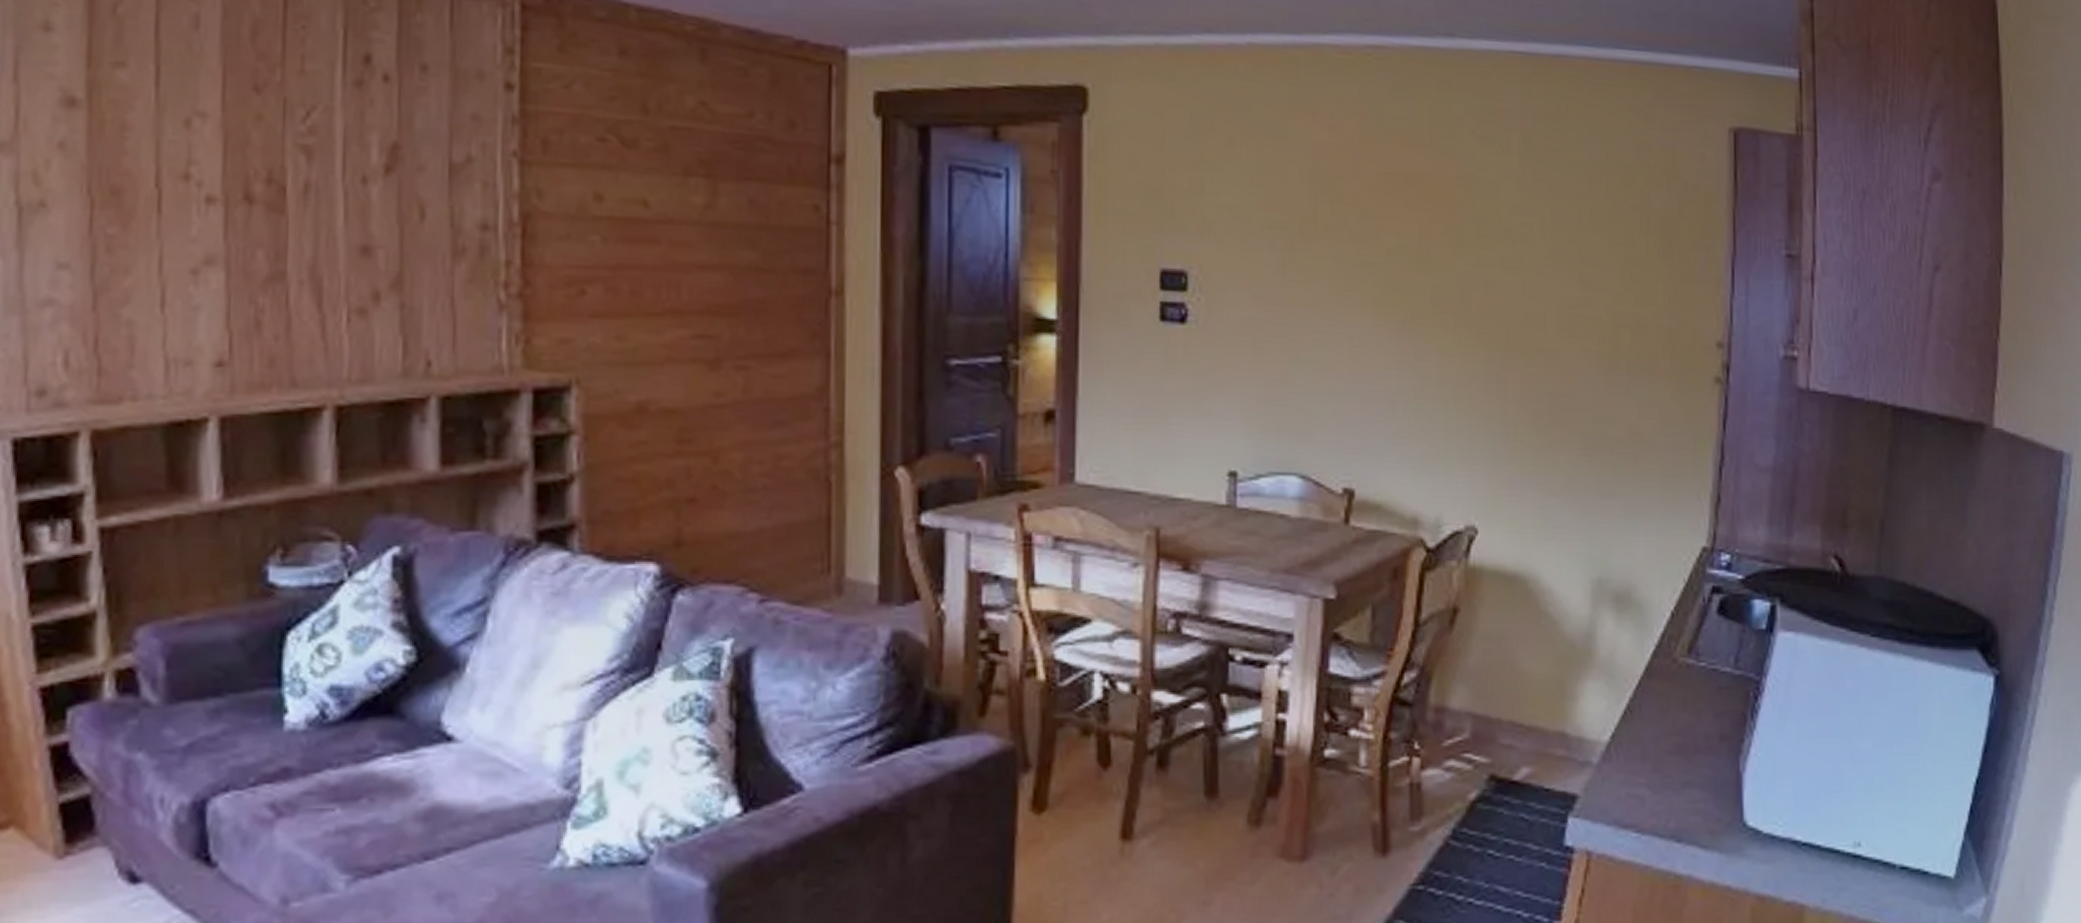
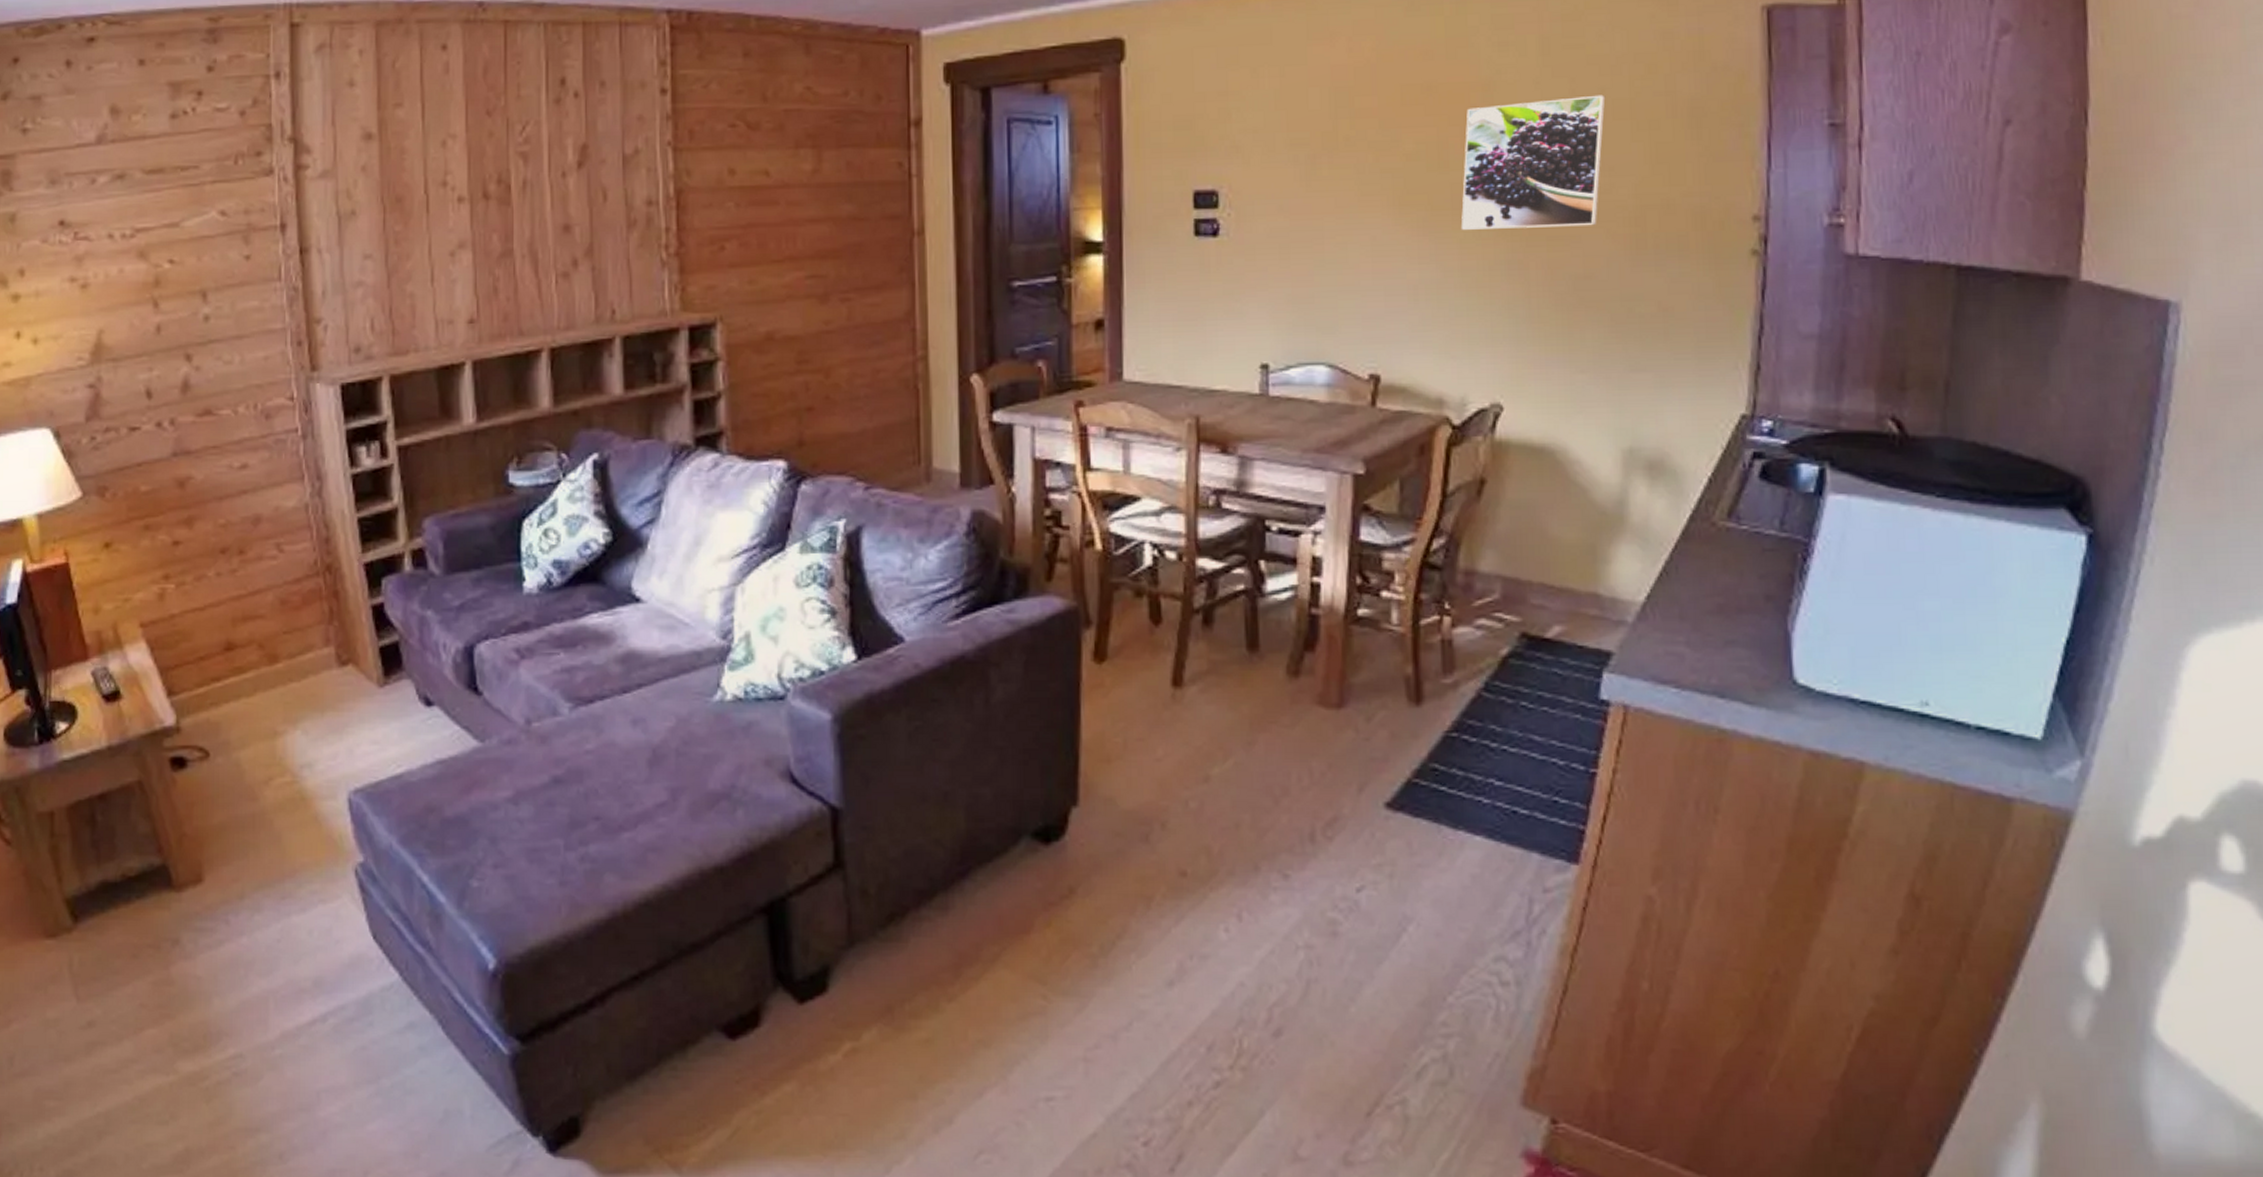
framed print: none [1440,203,1584,341] -> present [1460,94,1606,230]

